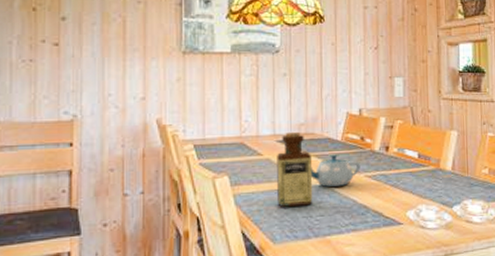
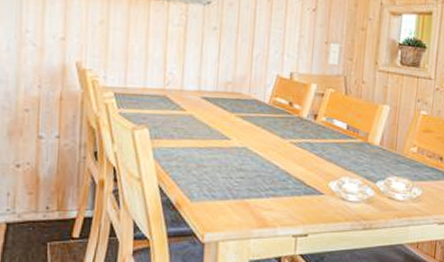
bottle: present [277,133,313,207] -> none [198,90,237,166]
teapot: present [310,154,361,187] -> none [233,117,286,151]

